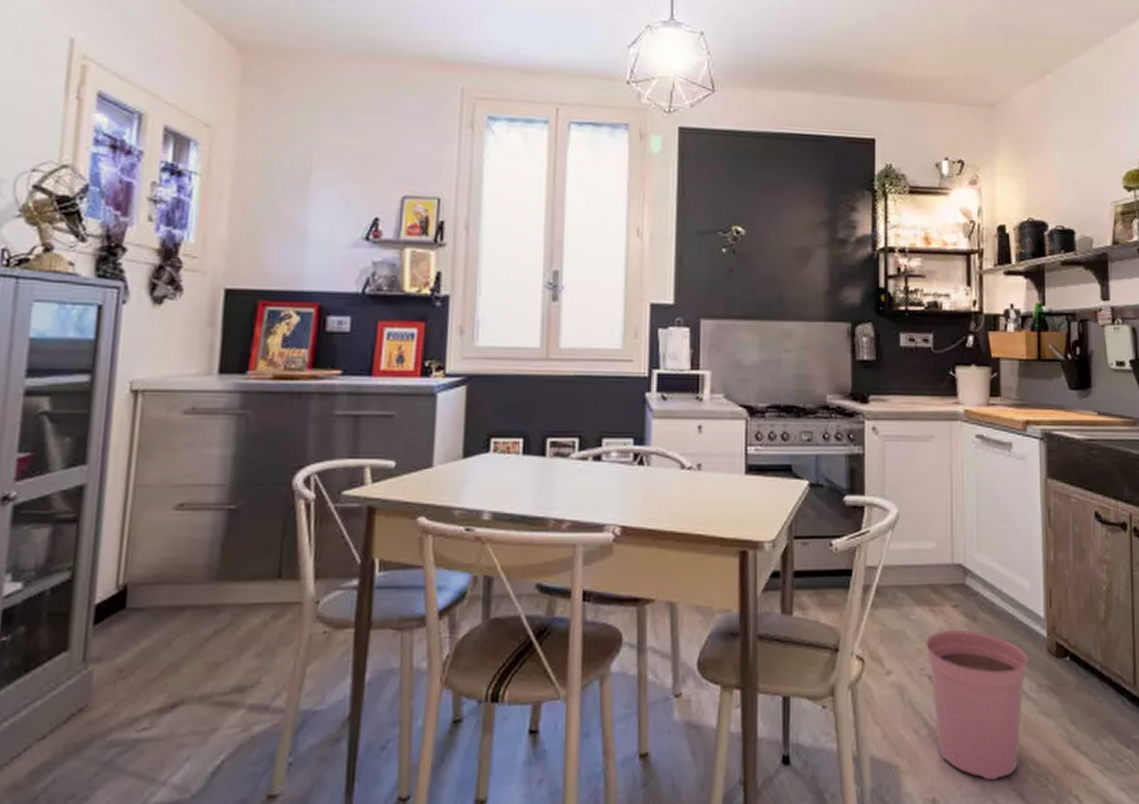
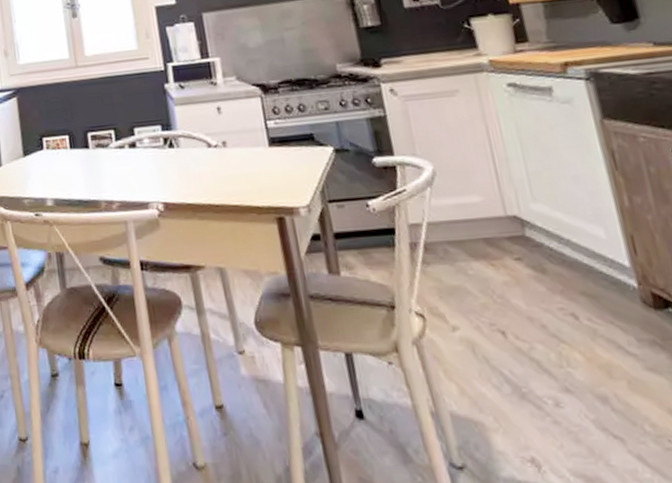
plant pot: present [926,629,1028,781] -> none [490,283,629,441]

